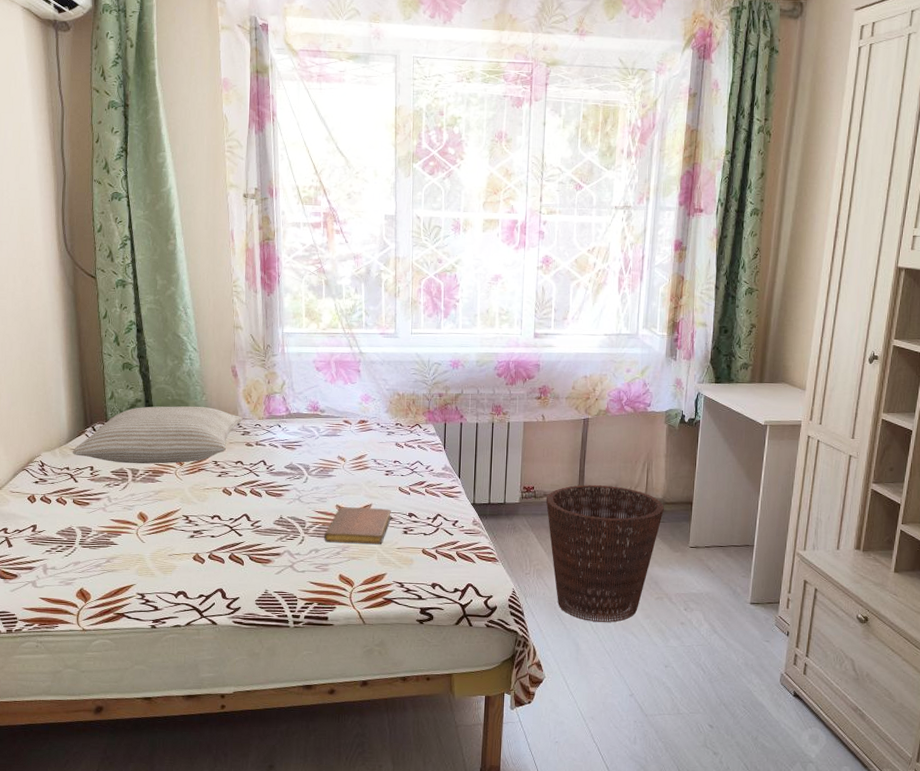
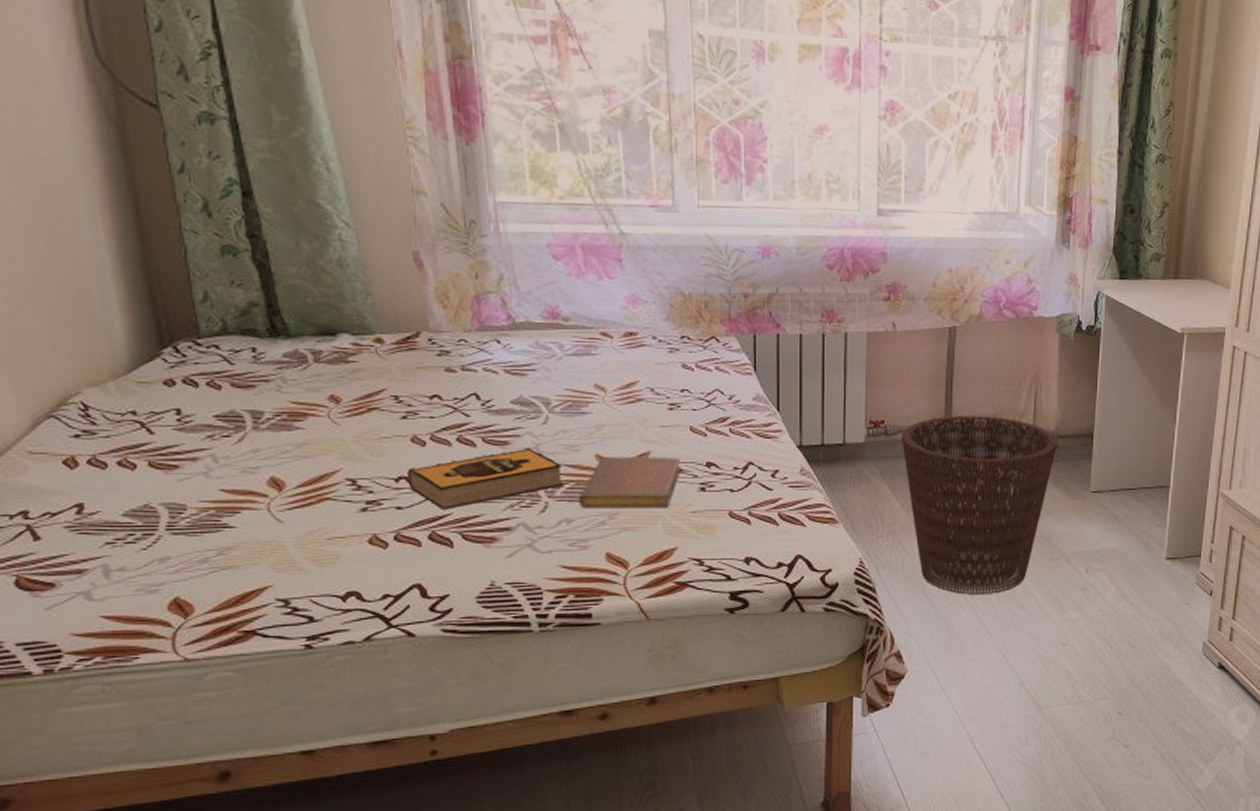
pillow: present [73,406,243,464] -> none [141,312,437,403]
hardback book: none [219,498,315,539] -> present [407,447,564,509]

